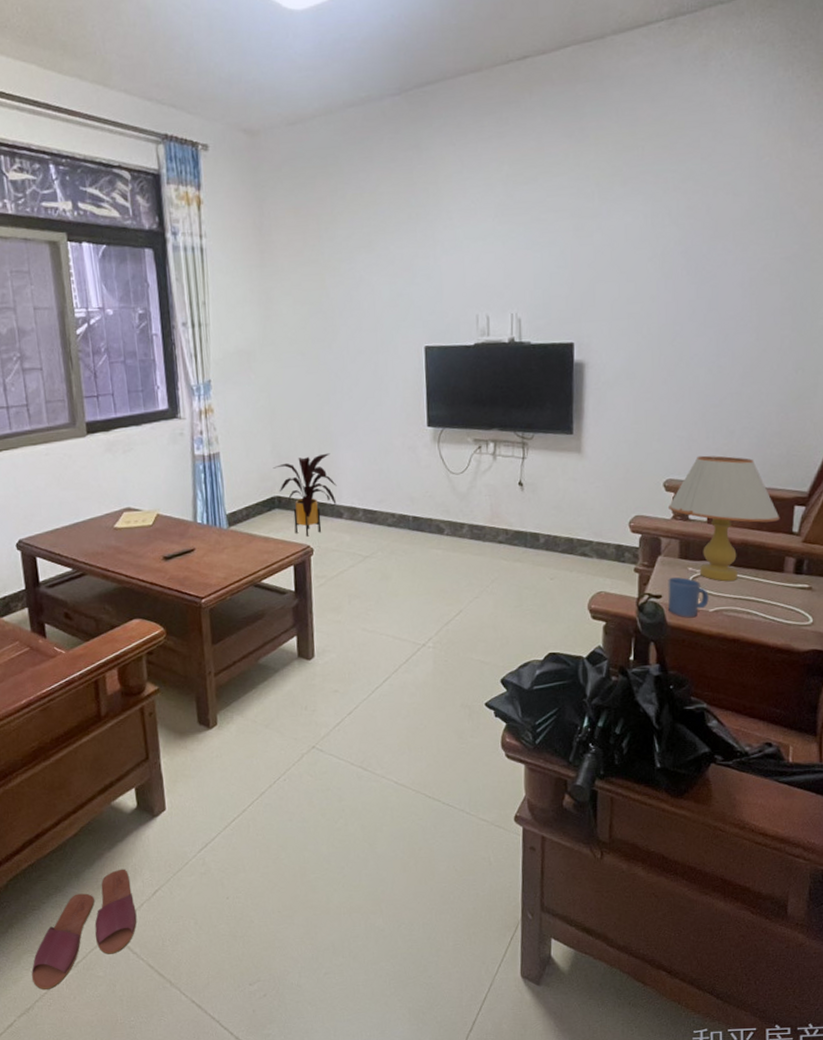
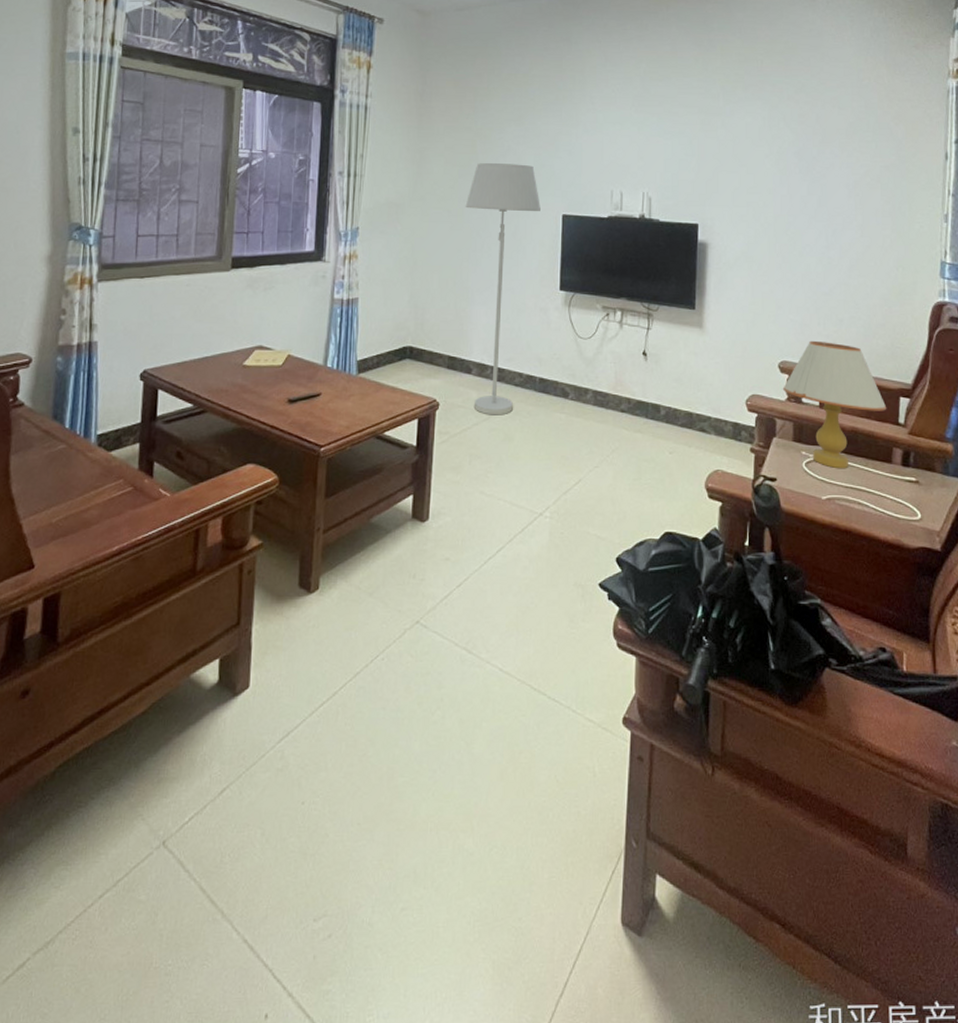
slippers: present [31,869,137,989] -> none [60,759,197,916]
house plant: present [273,453,337,537] -> none [408,308,468,390]
floor lamp: none [320,295,401,557] -> present [465,163,541,415]
mug: present [668,577,709,618] -> none [782,460,822,505]

